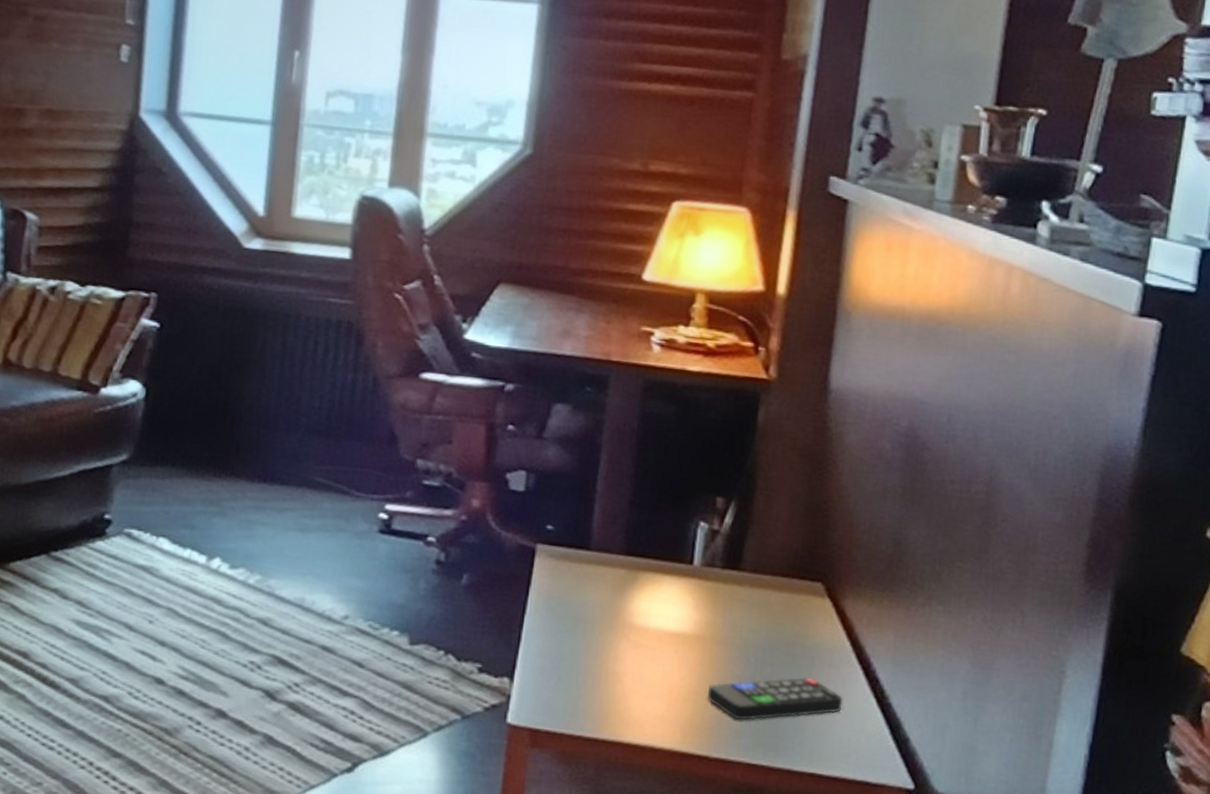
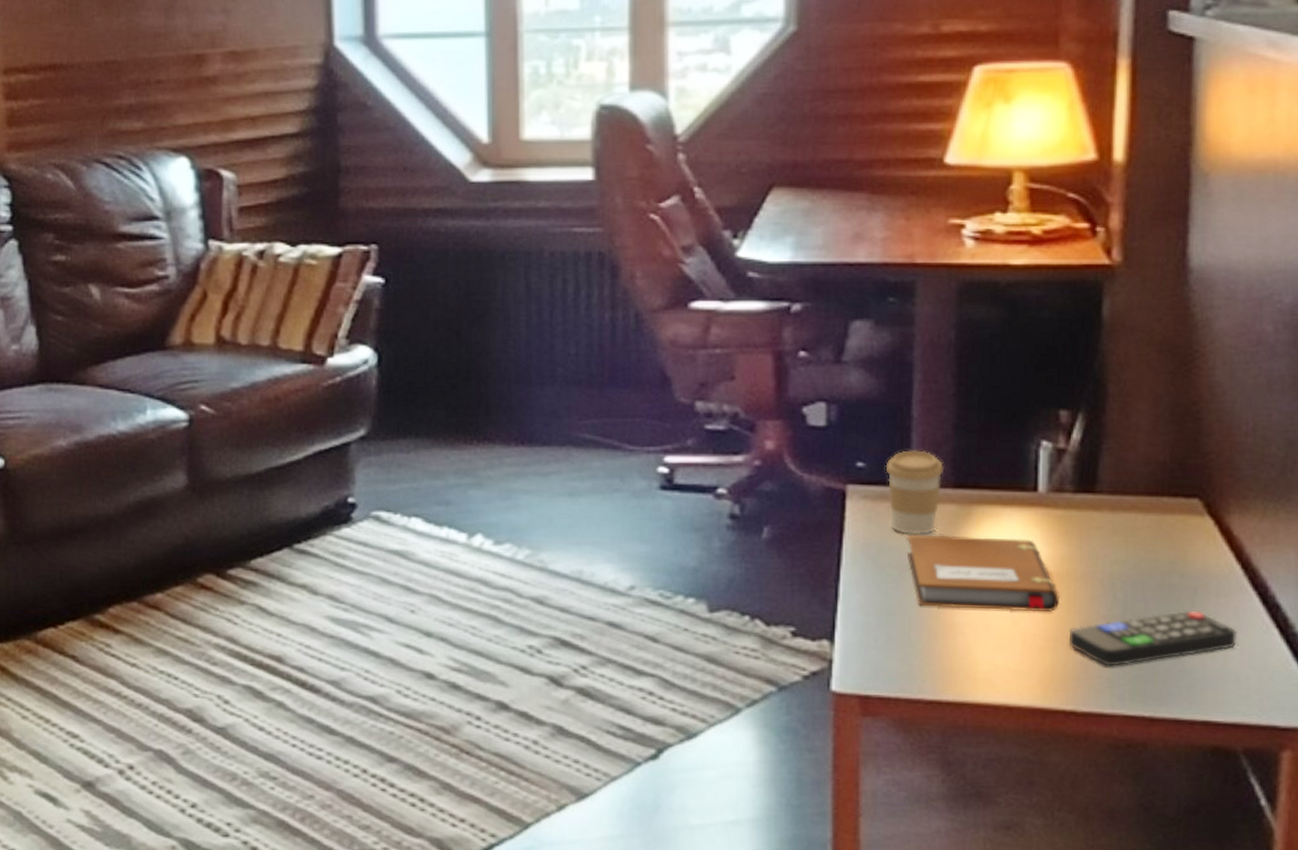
coffee cup: none [570,519,619,593] -> present [885,450,945,535]
notebook: none [581,591,704,669] -> present [906,534,1061,612]

